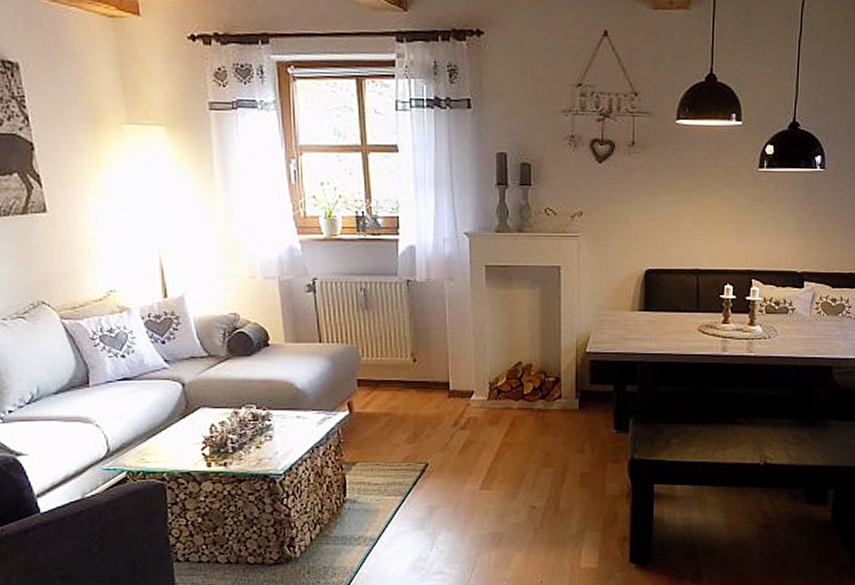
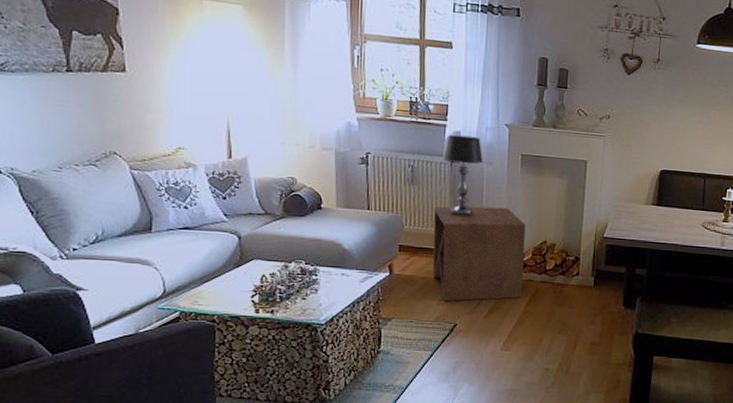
side table: none [393,327,499,438] -> present [432,206,526,301]
table lamp: none [399,249,442,341] -> present [444,134,483,216]

